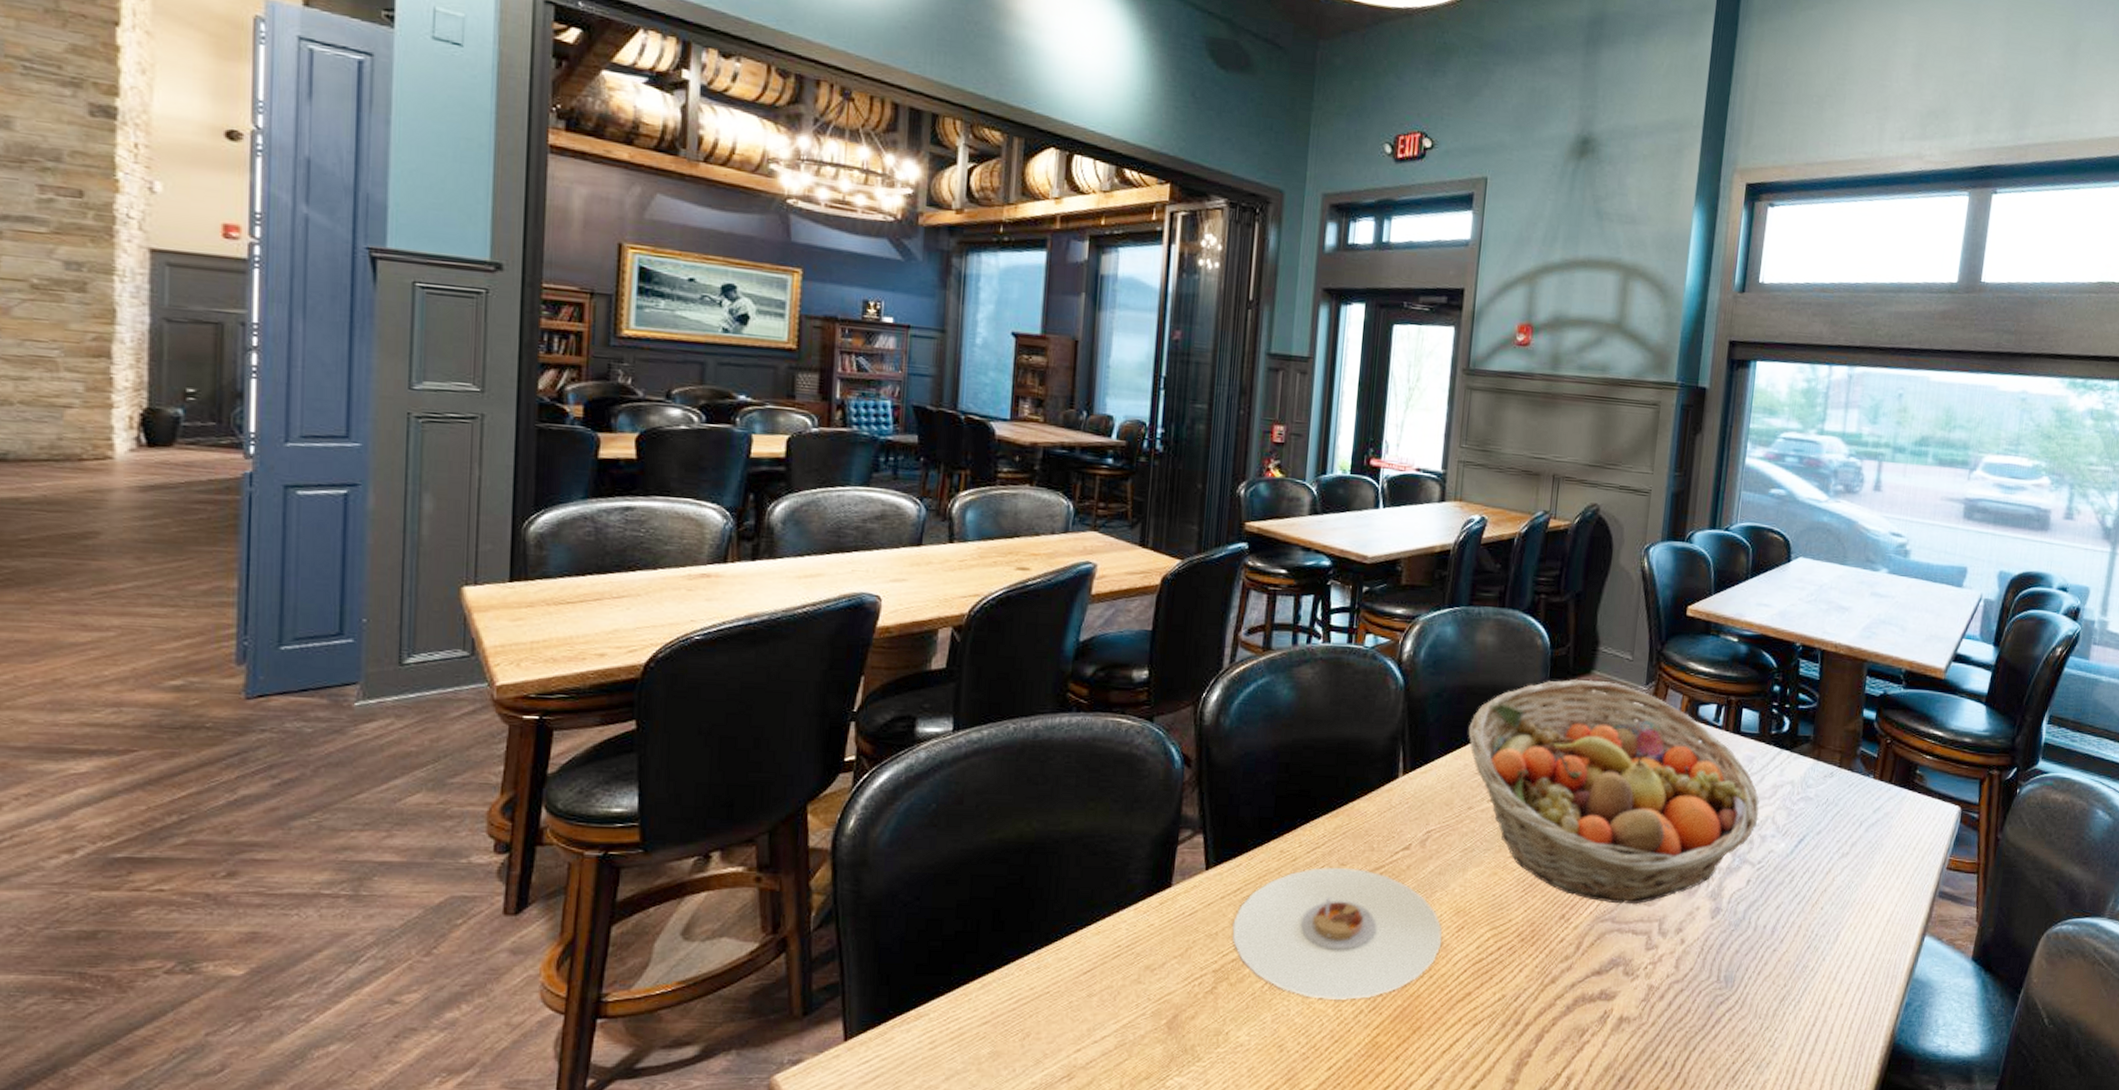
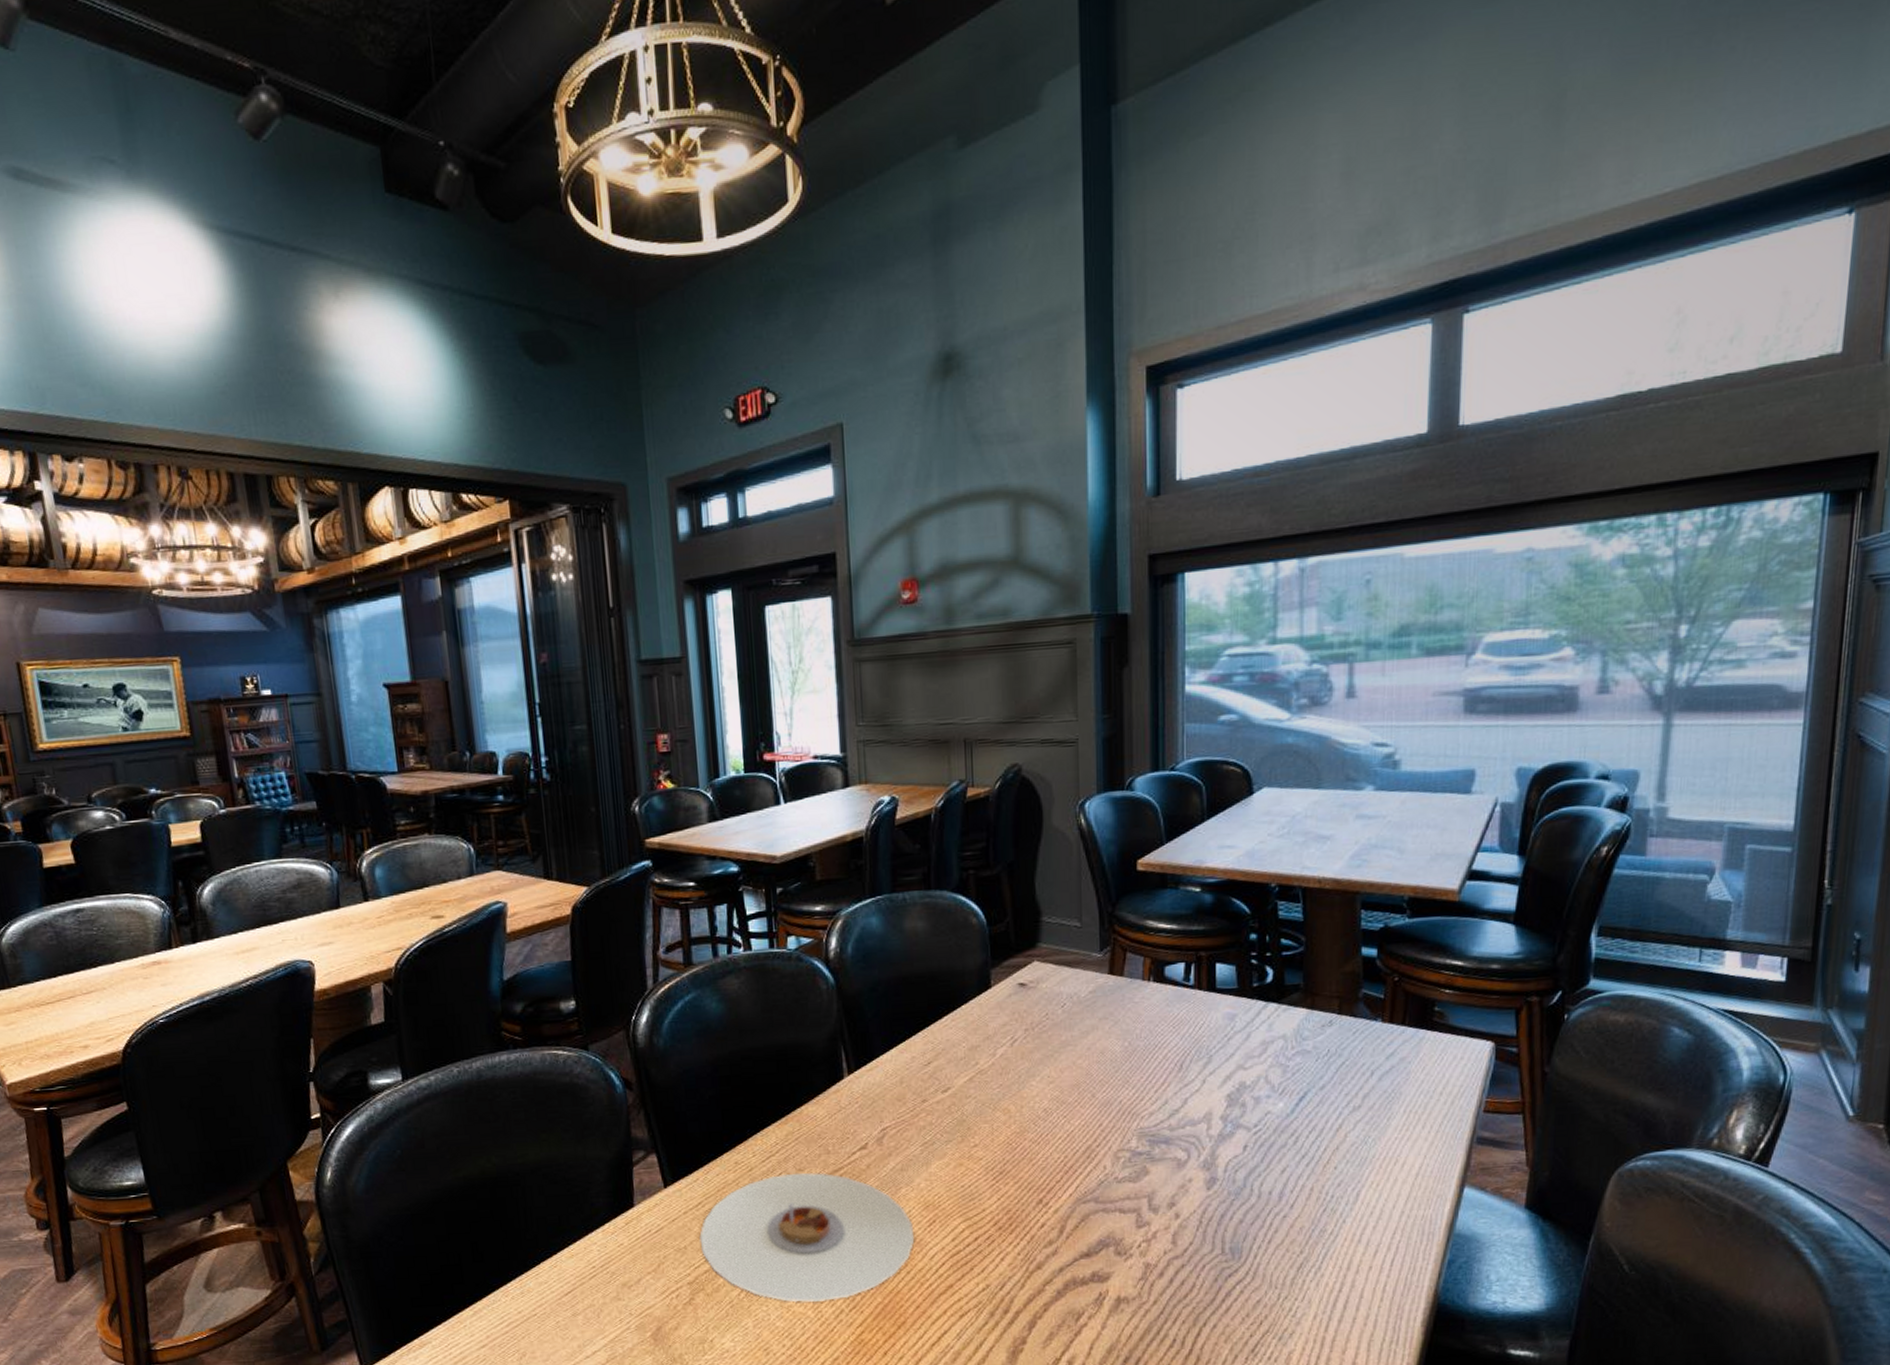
fruit basket: present [1468,679,1759,905] -> none [910,953,1249,1183]

